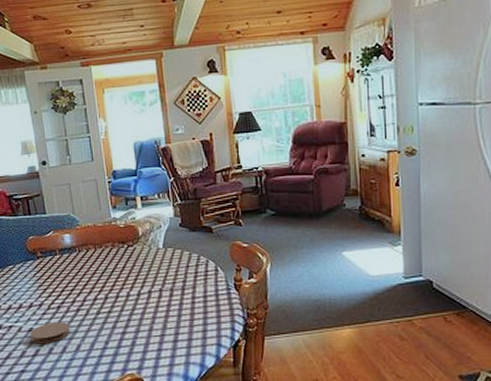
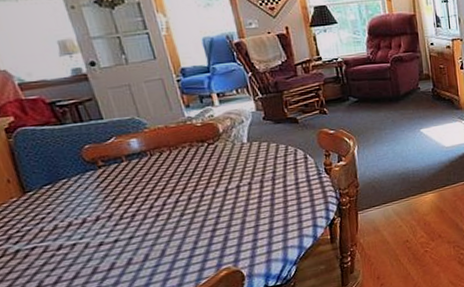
coaster: present [30,322,70,343] -> none [101,230,151,257]

